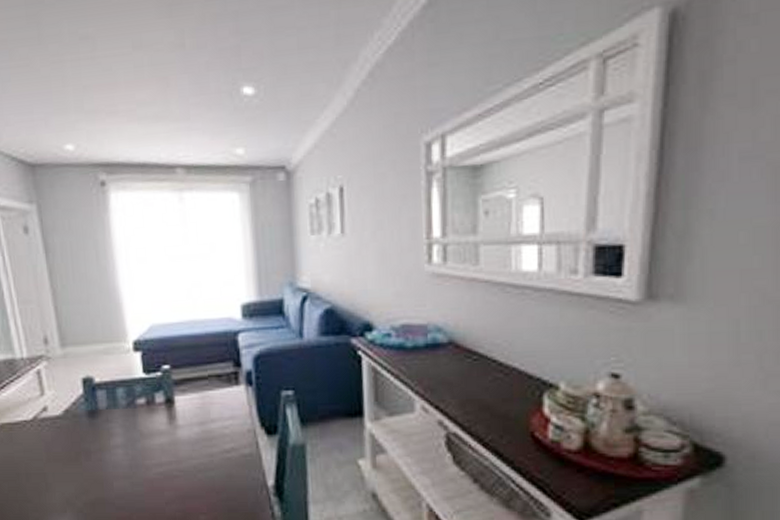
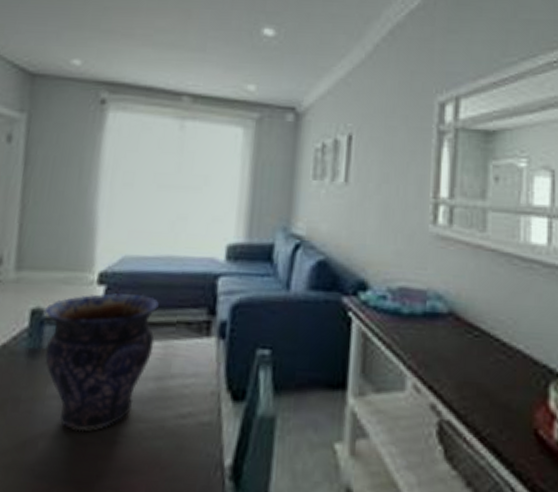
vase: none [93,355,193,471] -> present [43,293,160,432]

